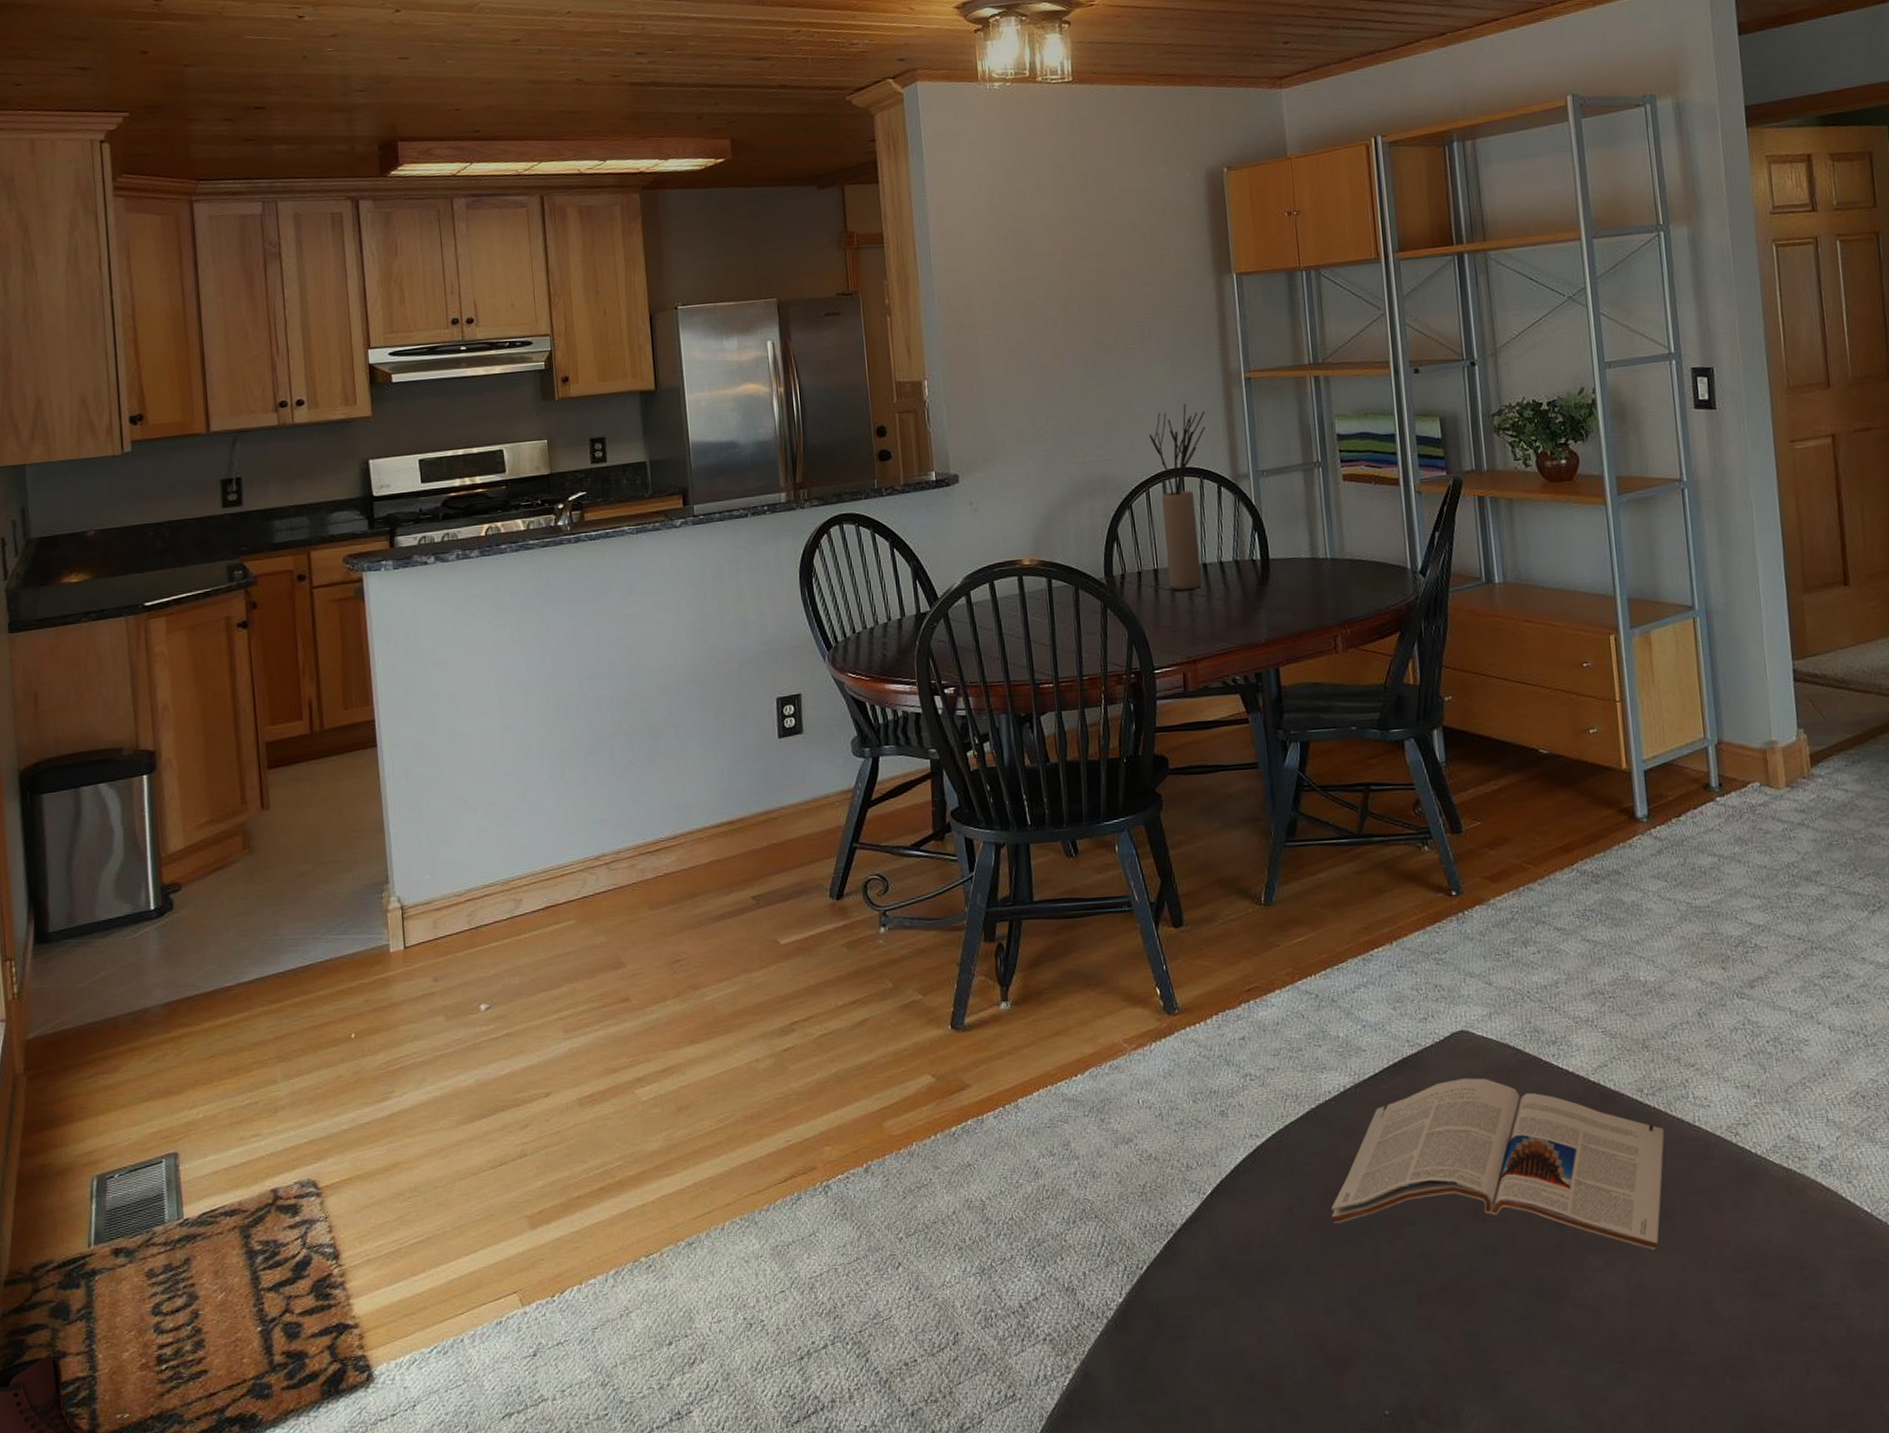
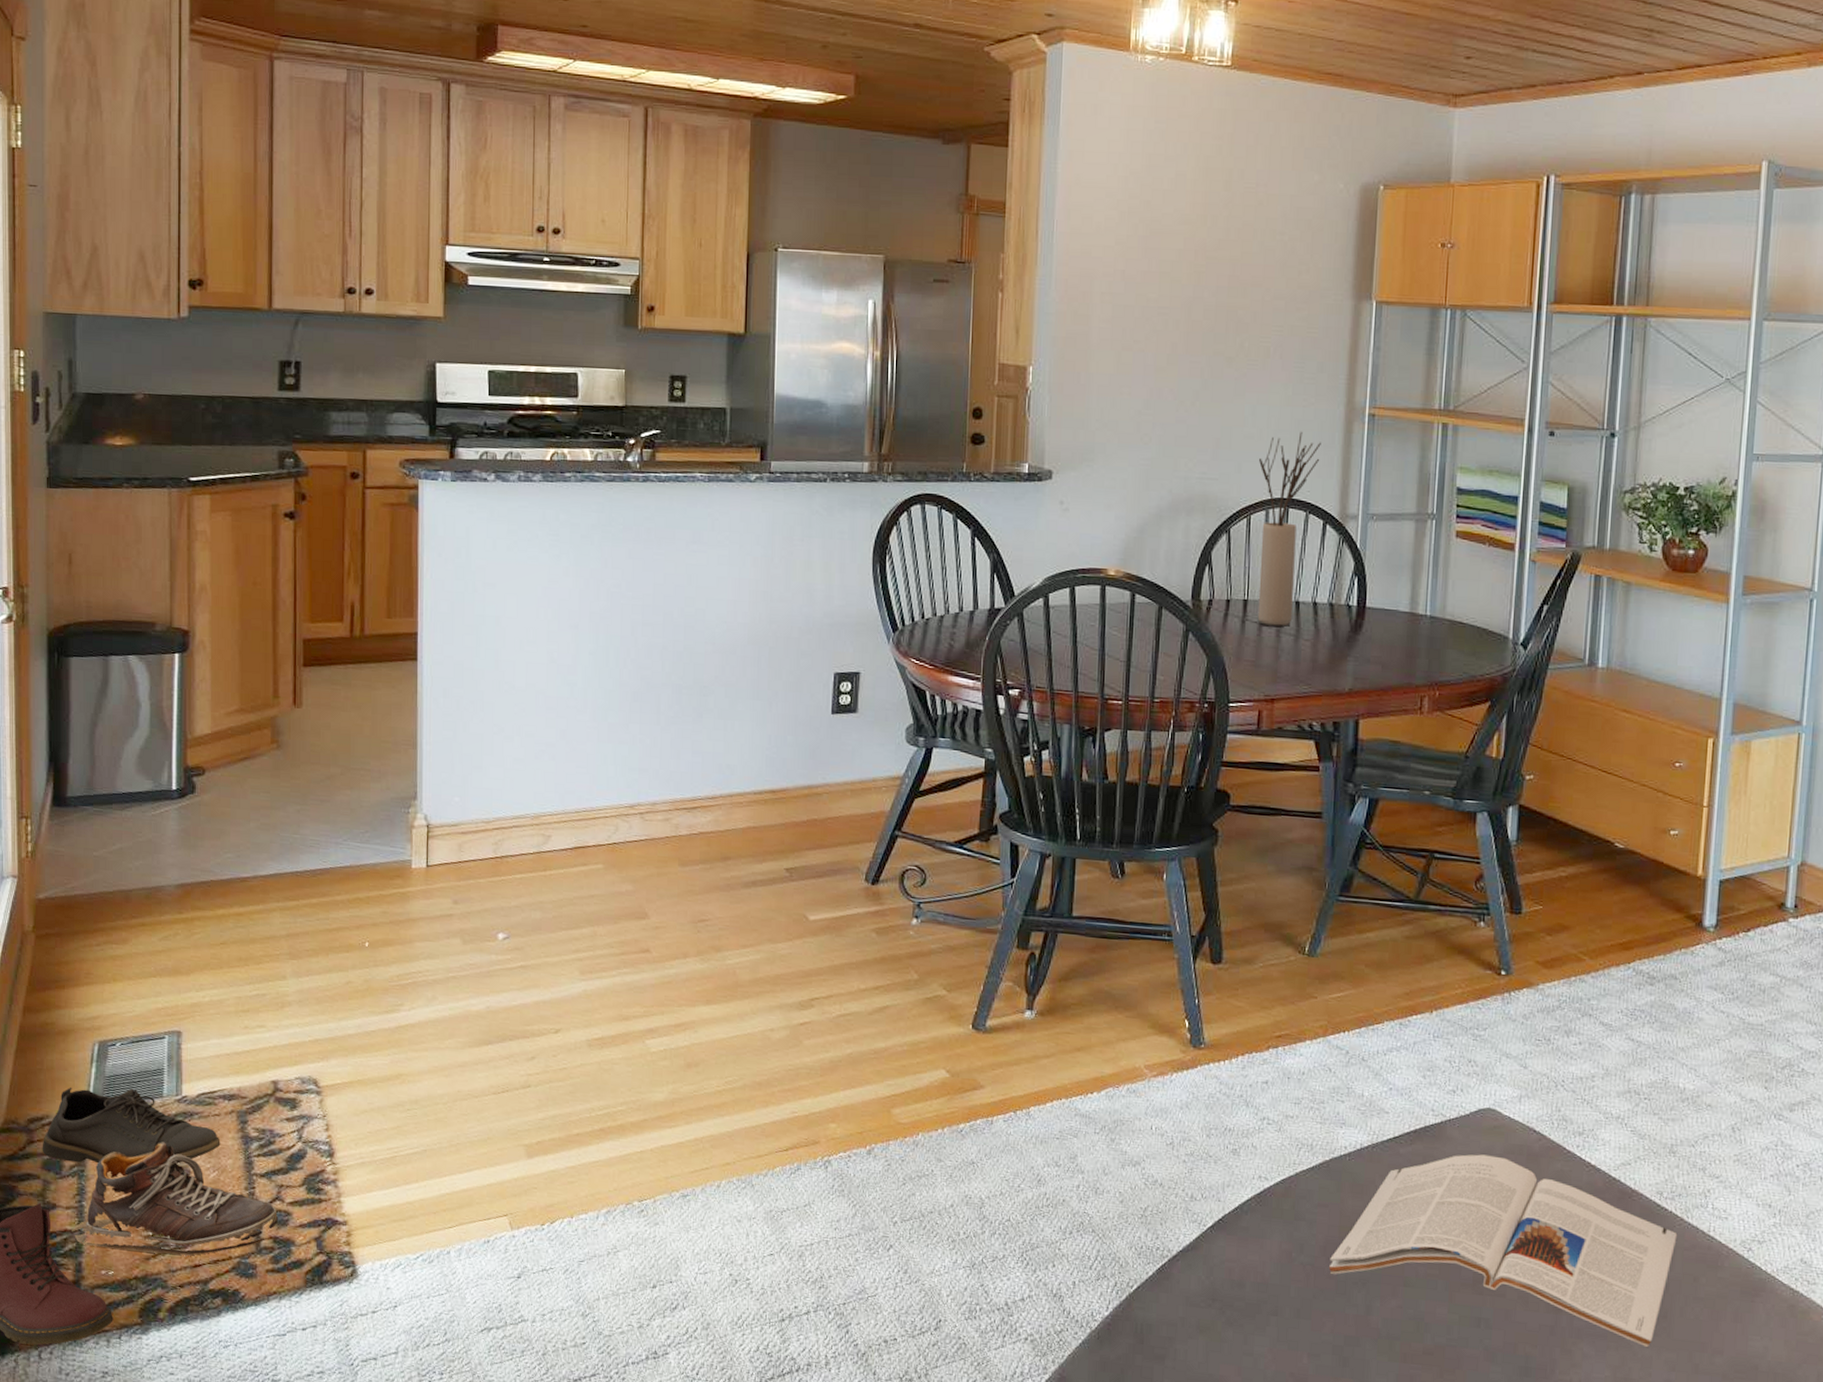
shoe: none [48,1219,226,1305] -> present [42,1086,221,1164]
boot: none [83,1270,289,1390] -> present [72,1142,278,1256]

